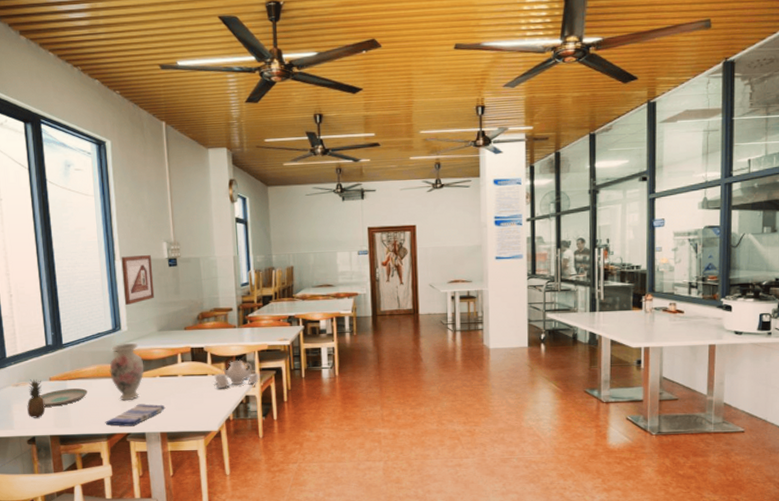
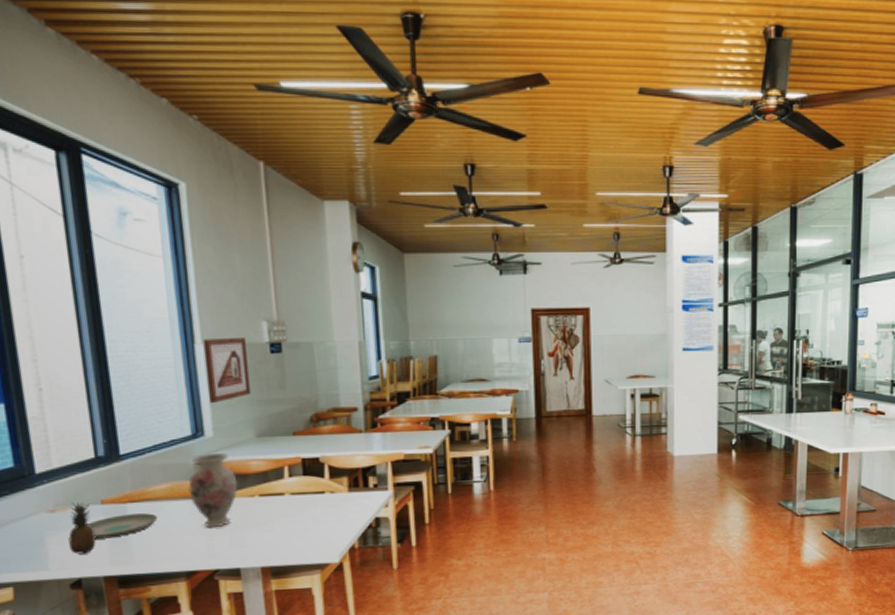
dish towel: present [105,404,166,427] -> none [183,531,268,562]
teapot: present [214,359,259,389] -> none [333,472,393,510]

